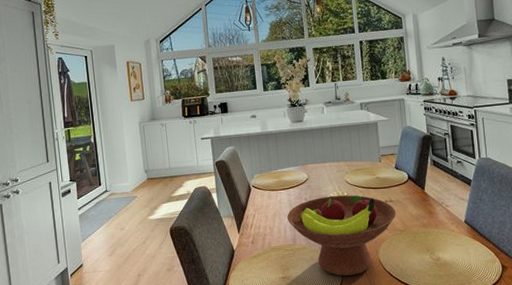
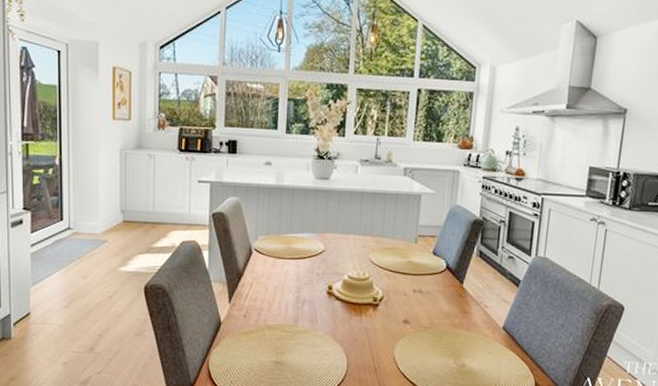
fruit bowl: present [287,195,396,276] -> none [292,274,424,371]

